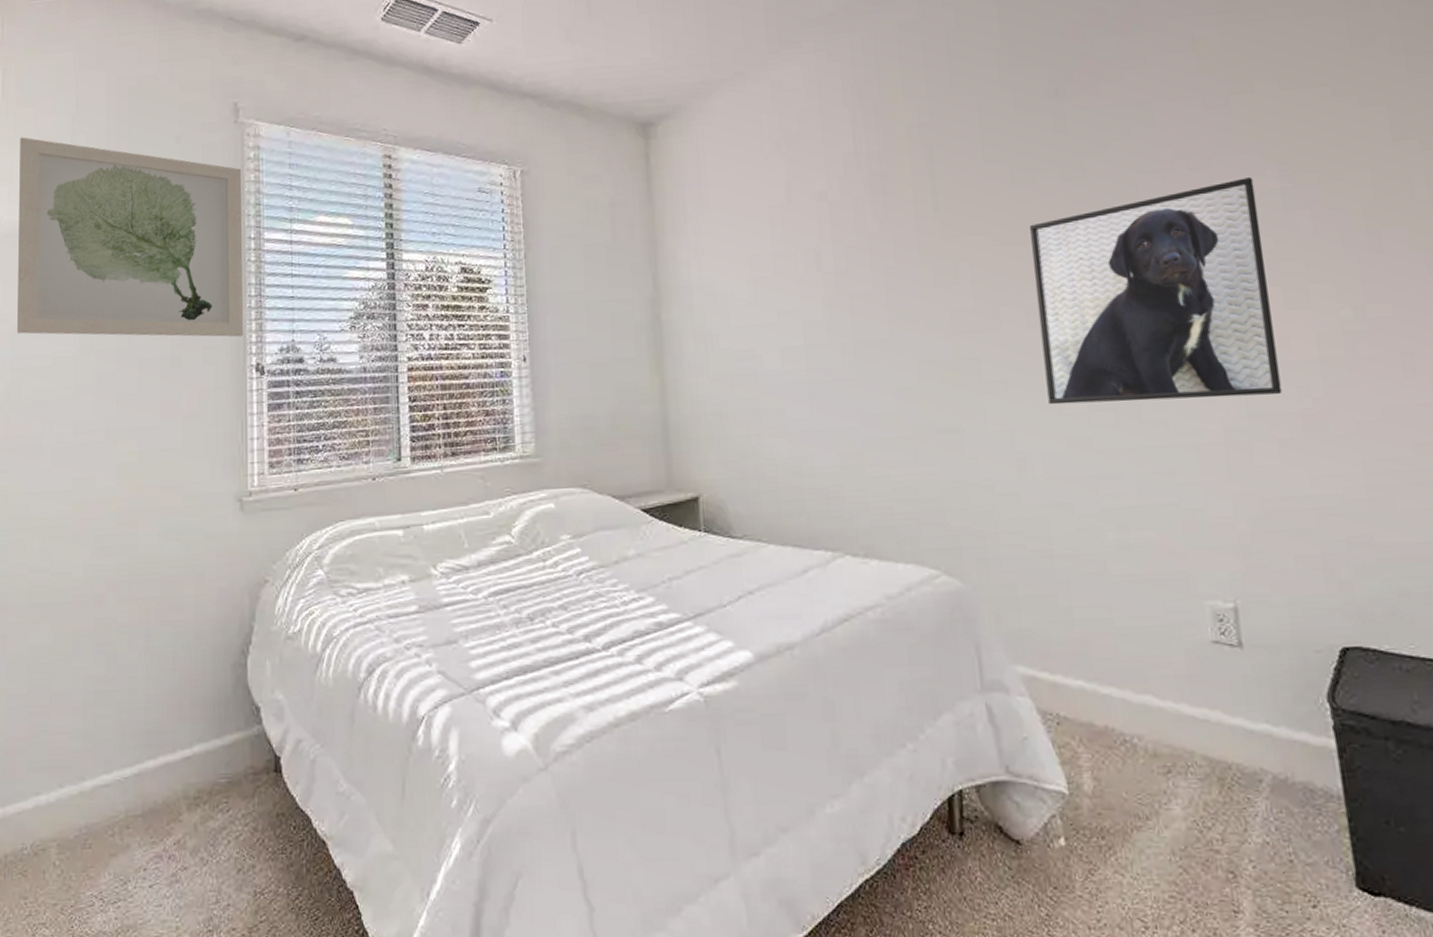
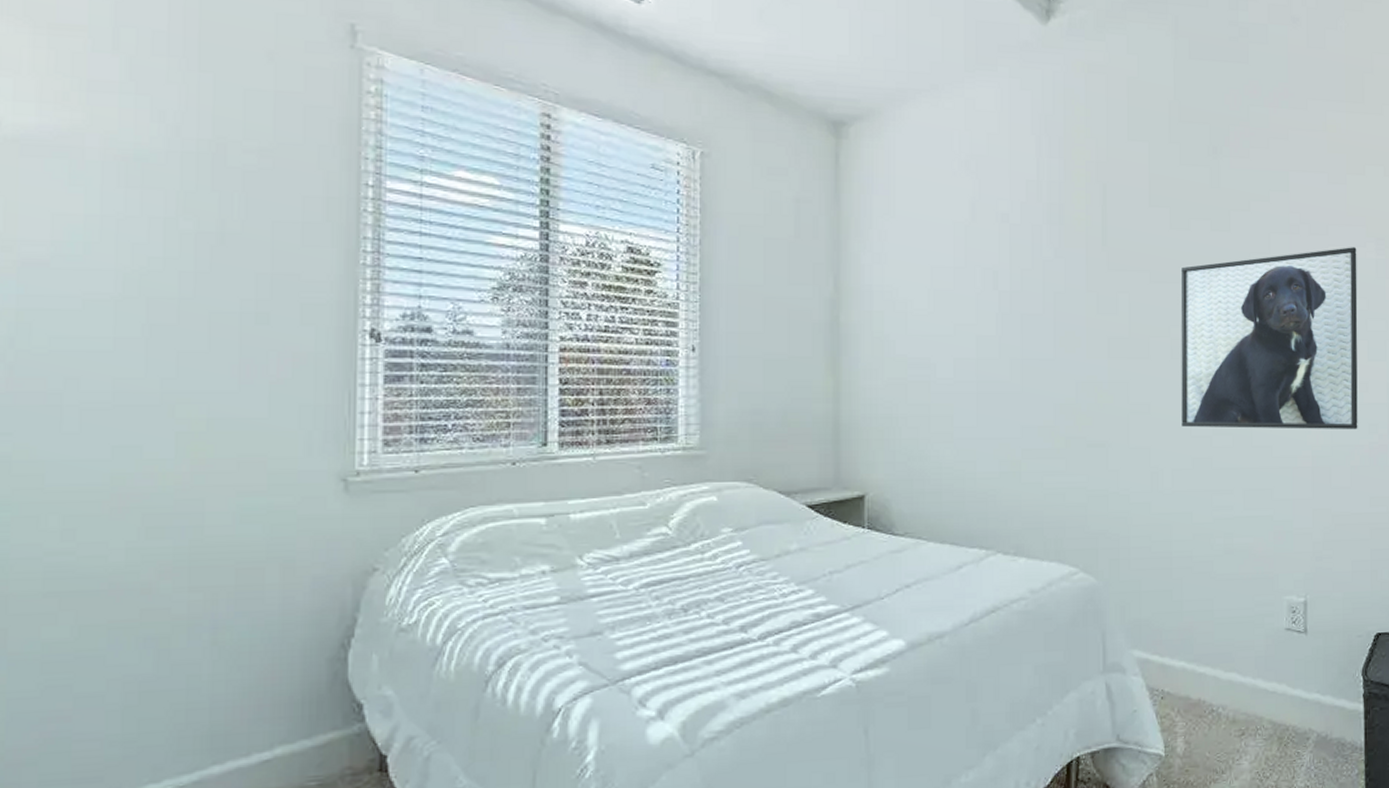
wall art: present [16,137,243,337] -> none [25,18,359,297]

